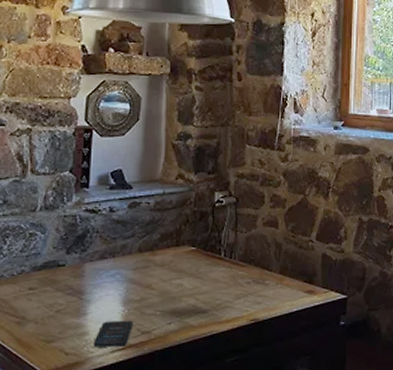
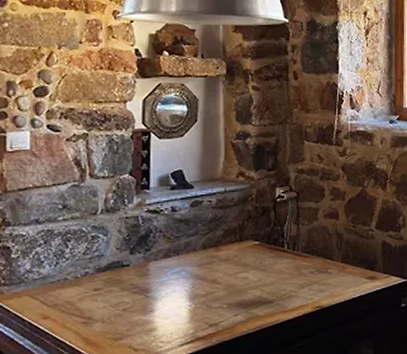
smartphone: present [93,320,134,348] -> none [162,314,201,342]

